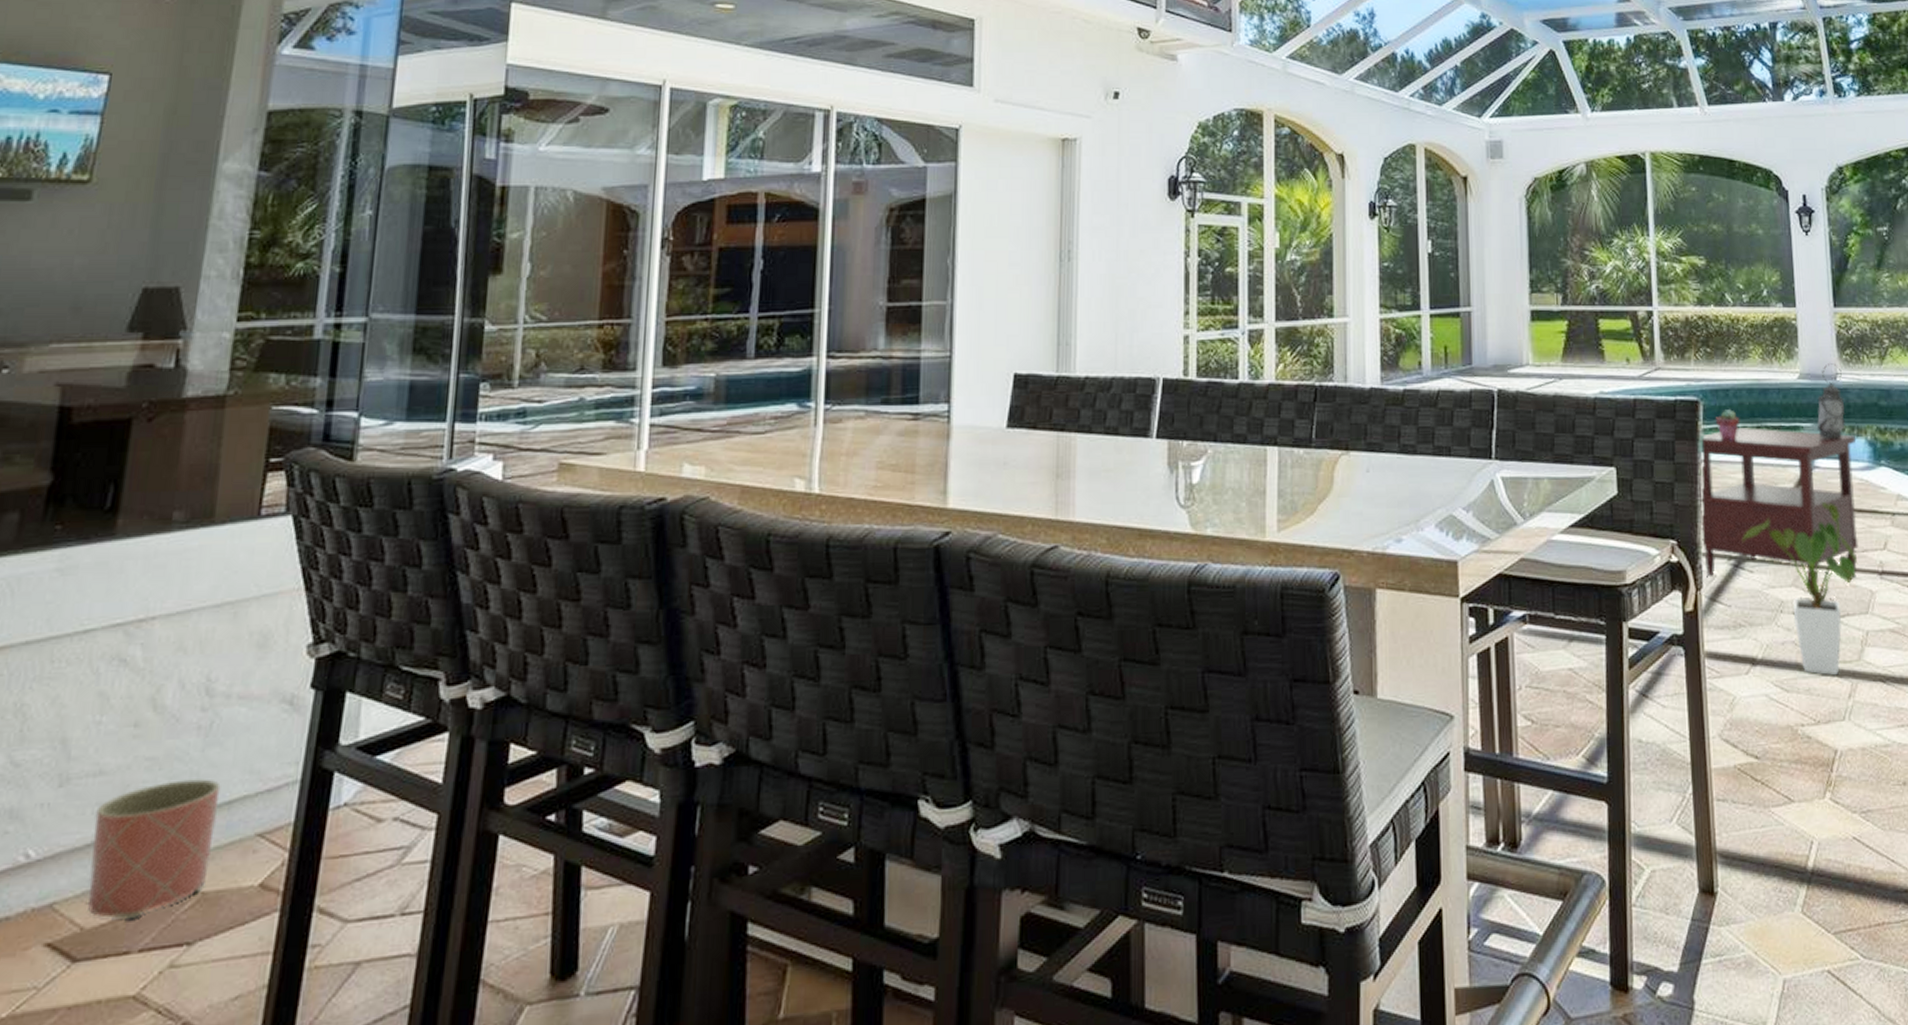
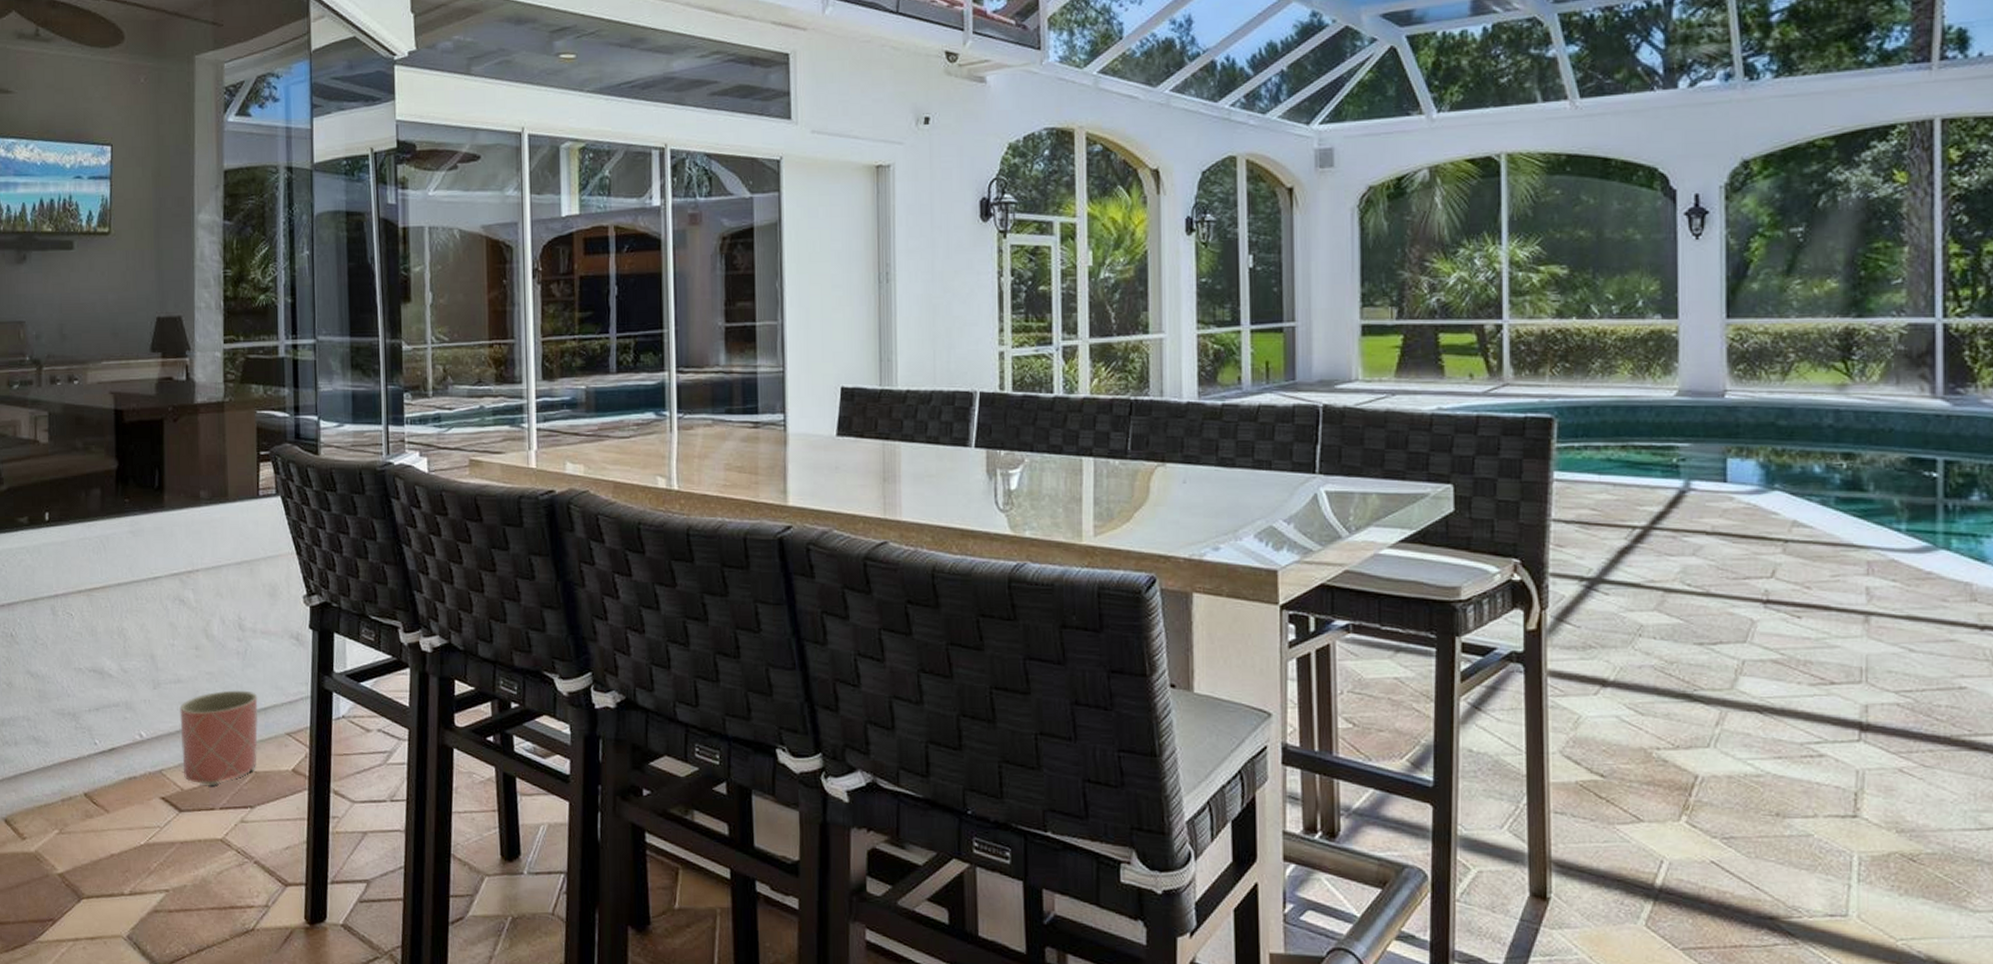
side table: present [1699,428,1859,591] -> none [1549,447,1744,617]
potted succulent: present [1716,409,1740,441] -> none [1573,427,1602,460]
house plant: present [1743,501,1858,675] -> none [1598,525,1738,701]
lantern: present [1816,363,1845,440] -> none [1695,379,1733,461]

